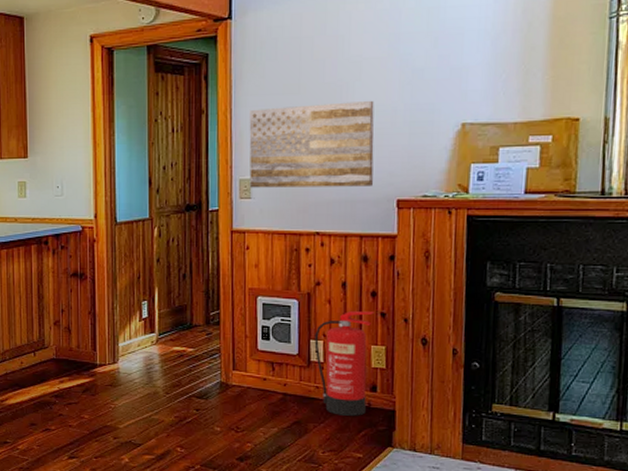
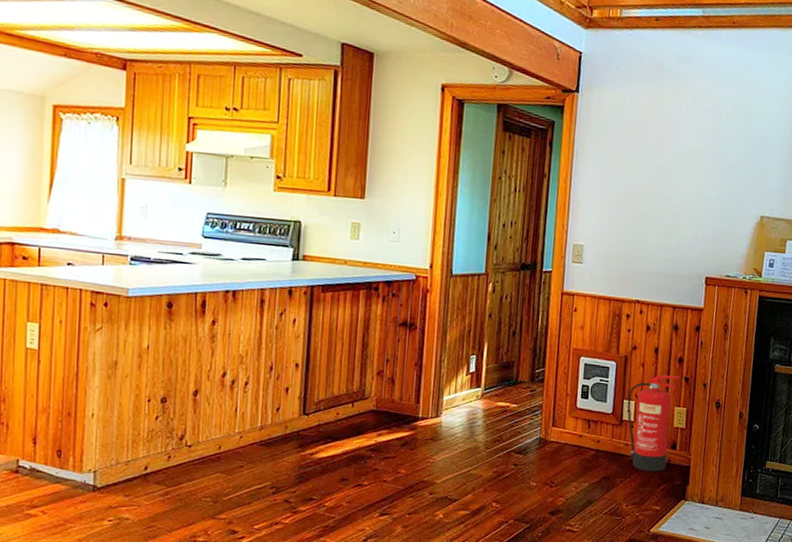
wall art: present [249,100,374,188] -> none [582,179,694,263]

